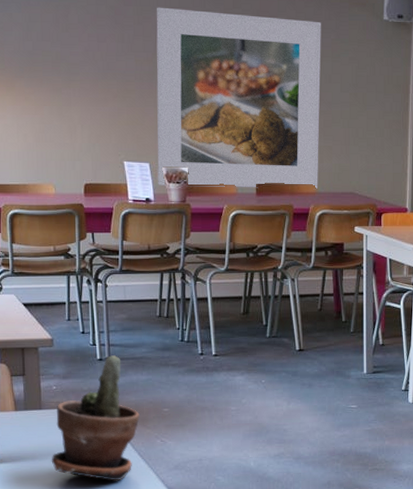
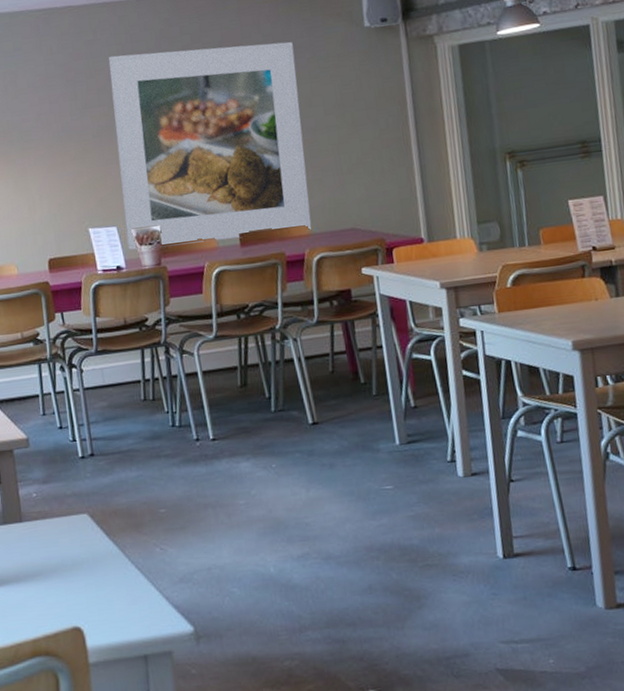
potted plant: present [51,355,140,481] -> none [37,451,133,603]

